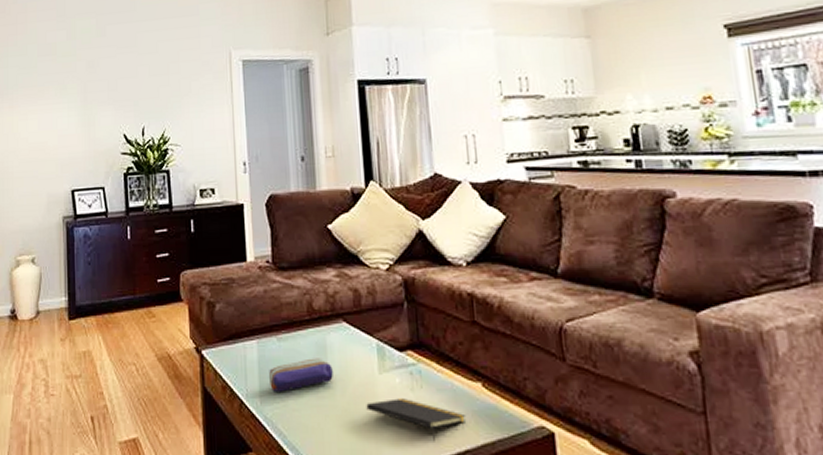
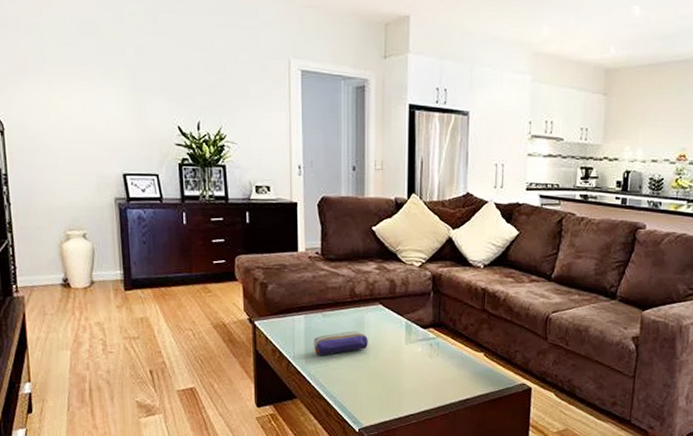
notepad: present [366,398,466,442] -> none [393,362,470,393]

